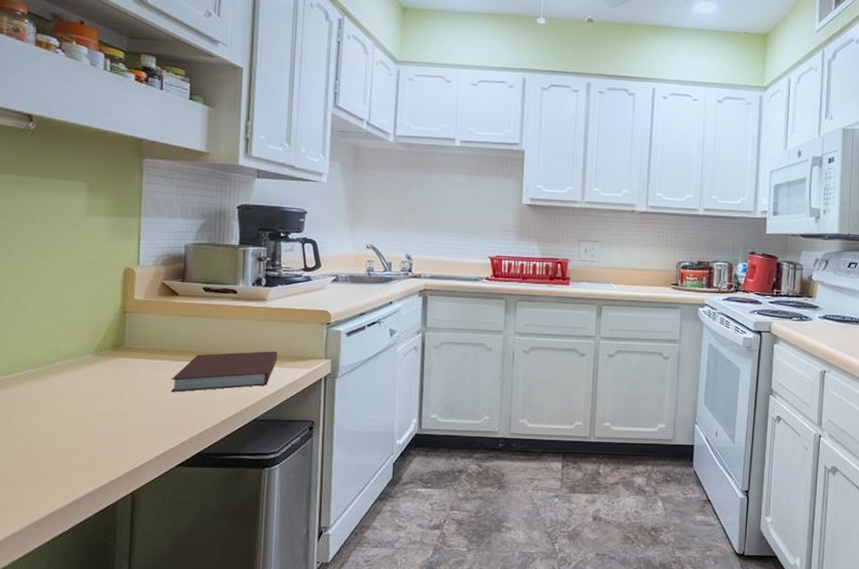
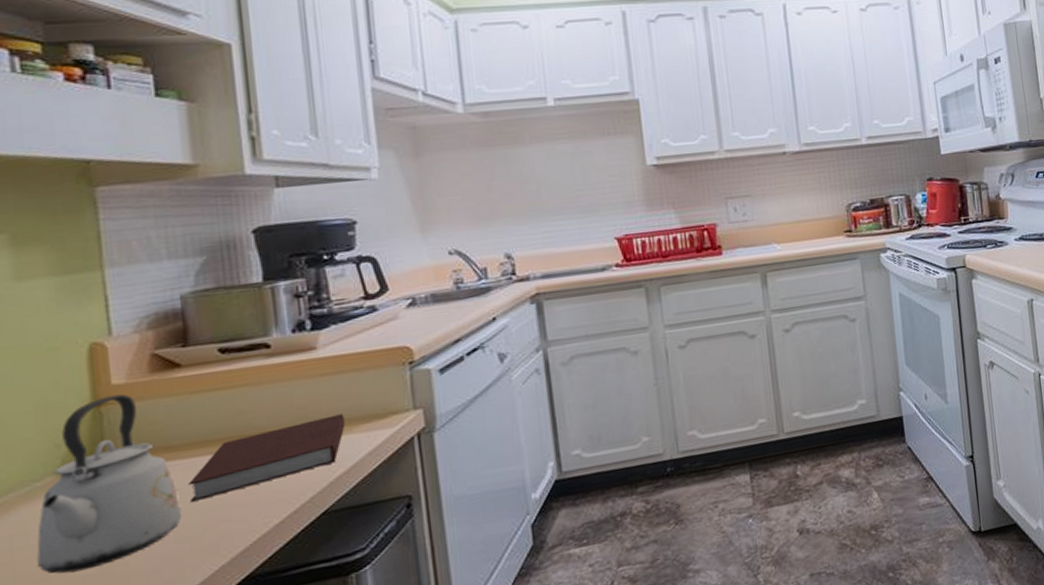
kettle: none [74,306,165,423] -> present [37,394,183,574]

